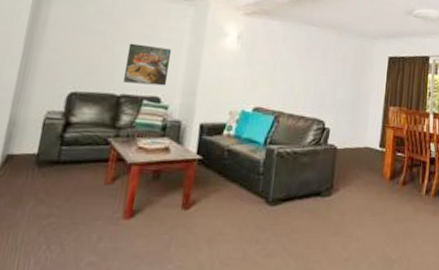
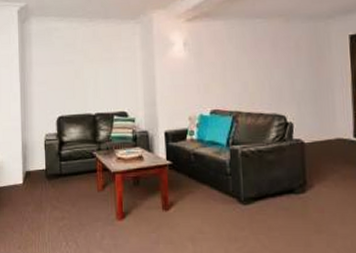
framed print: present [123,43,171,86] -> none [93,66,130,102]

